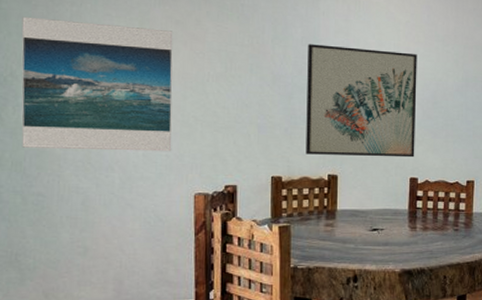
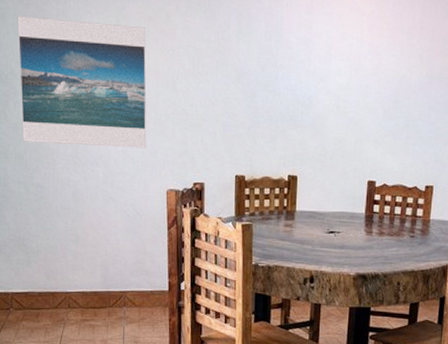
wall art: present [305,44,417,158] -> none [267,39,380,160]

